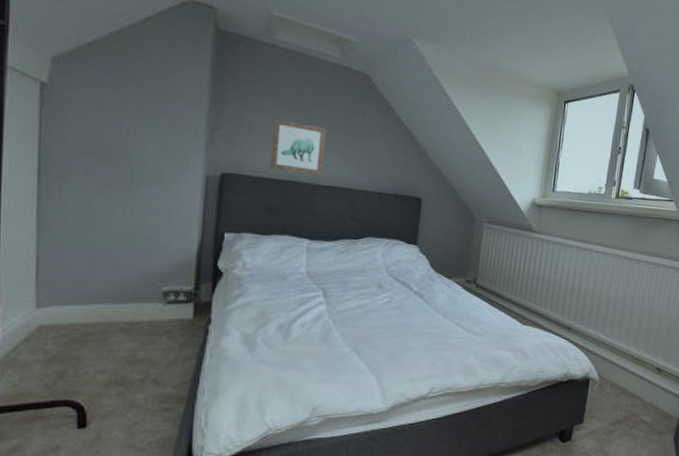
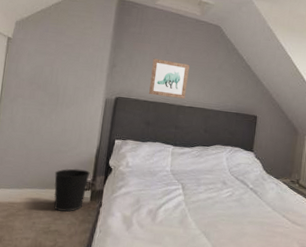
wastebasket: none [136,274,191,334] -> present [54,168,90,212]

